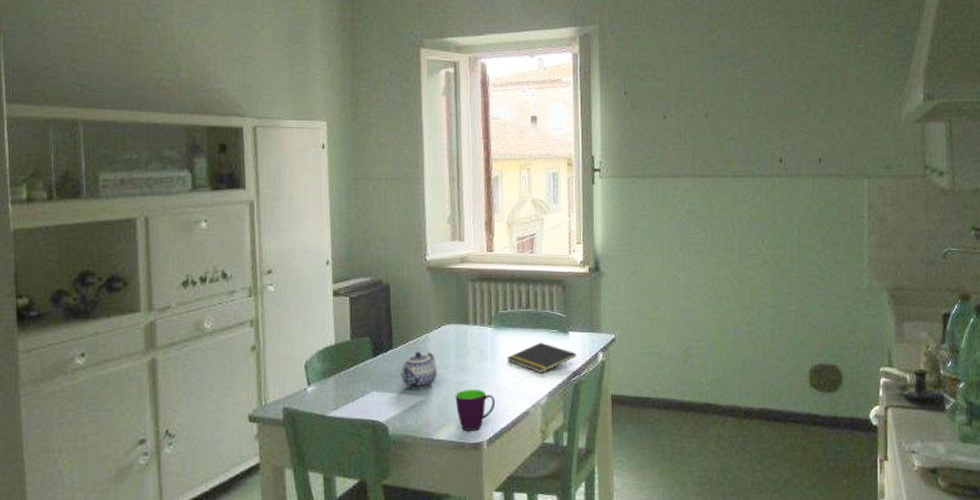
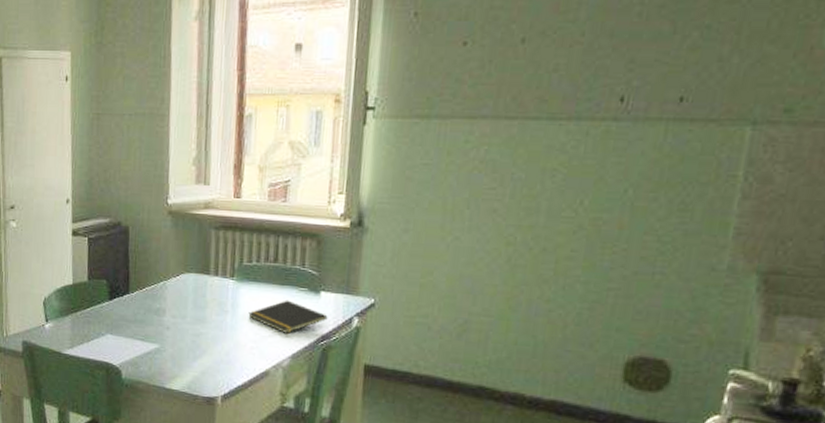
teapot: present [401,351,438,391] -> none [136,298,174,338]
mug: present [455,389,496,431] -> none [190,342,234,385]

